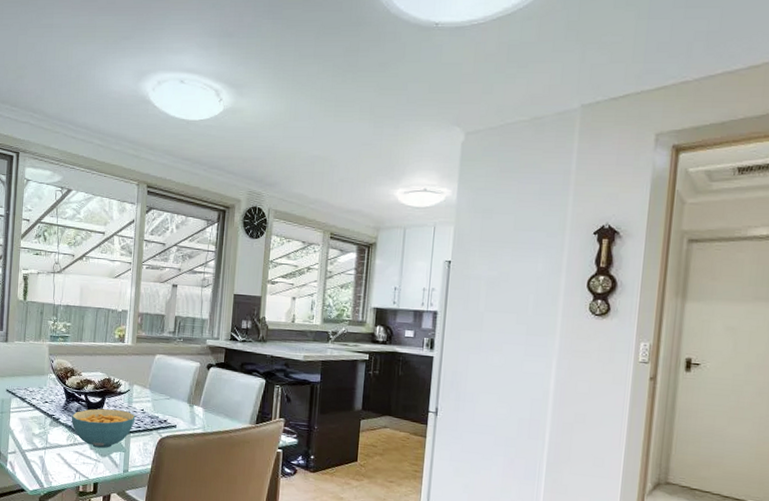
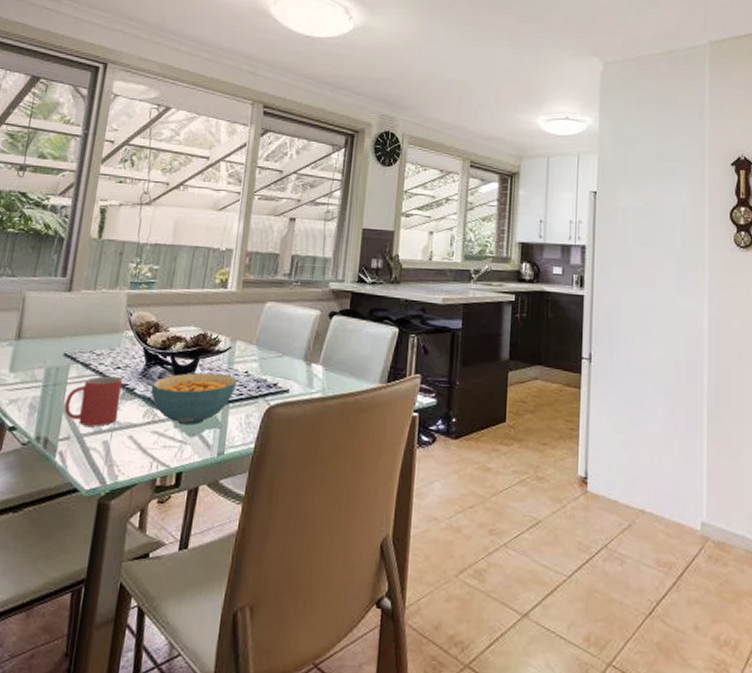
mug: none [10,407,50,445] -> present [64,375,123,427]

